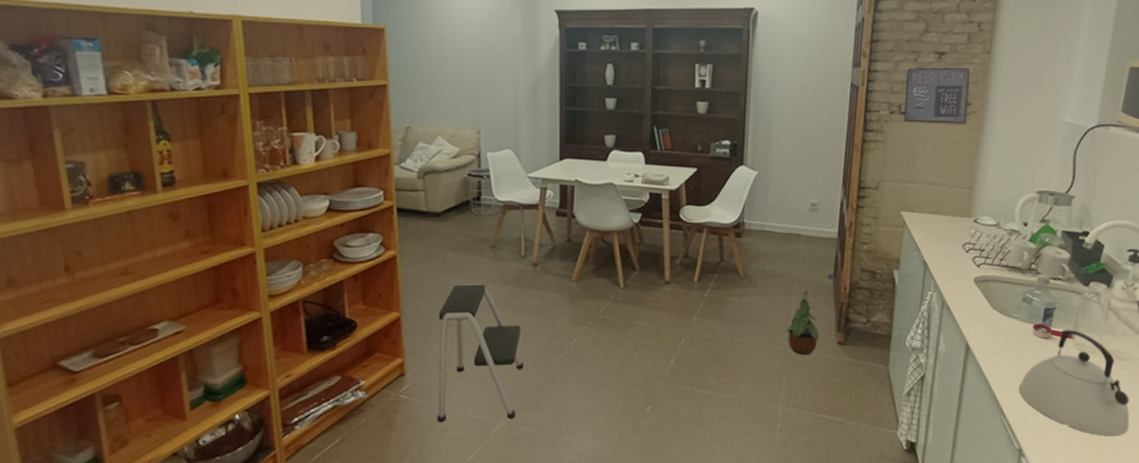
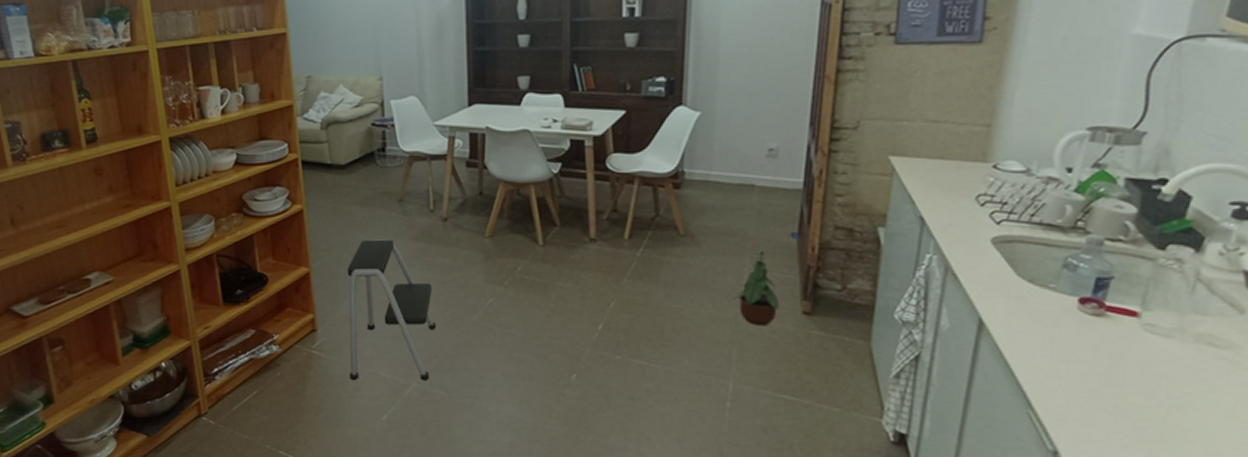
kettle: present [1019,329,1129,437] -> none [1054,305,1225,444]

